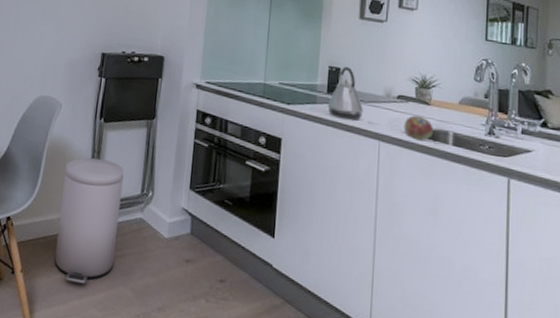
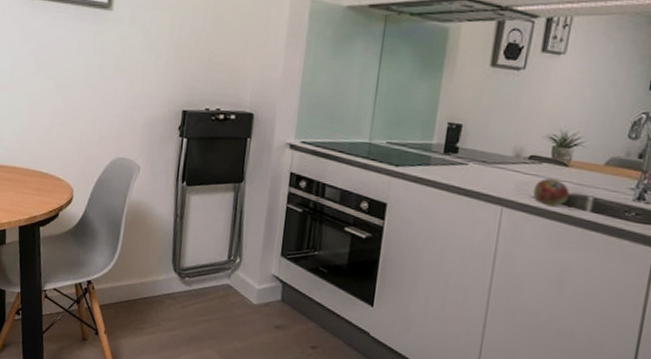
pedal bin: present [54,157,124,285] -> none [138,222,209,347]
kettle: present [327,66,364,121] -> none [443,123,487,185]

